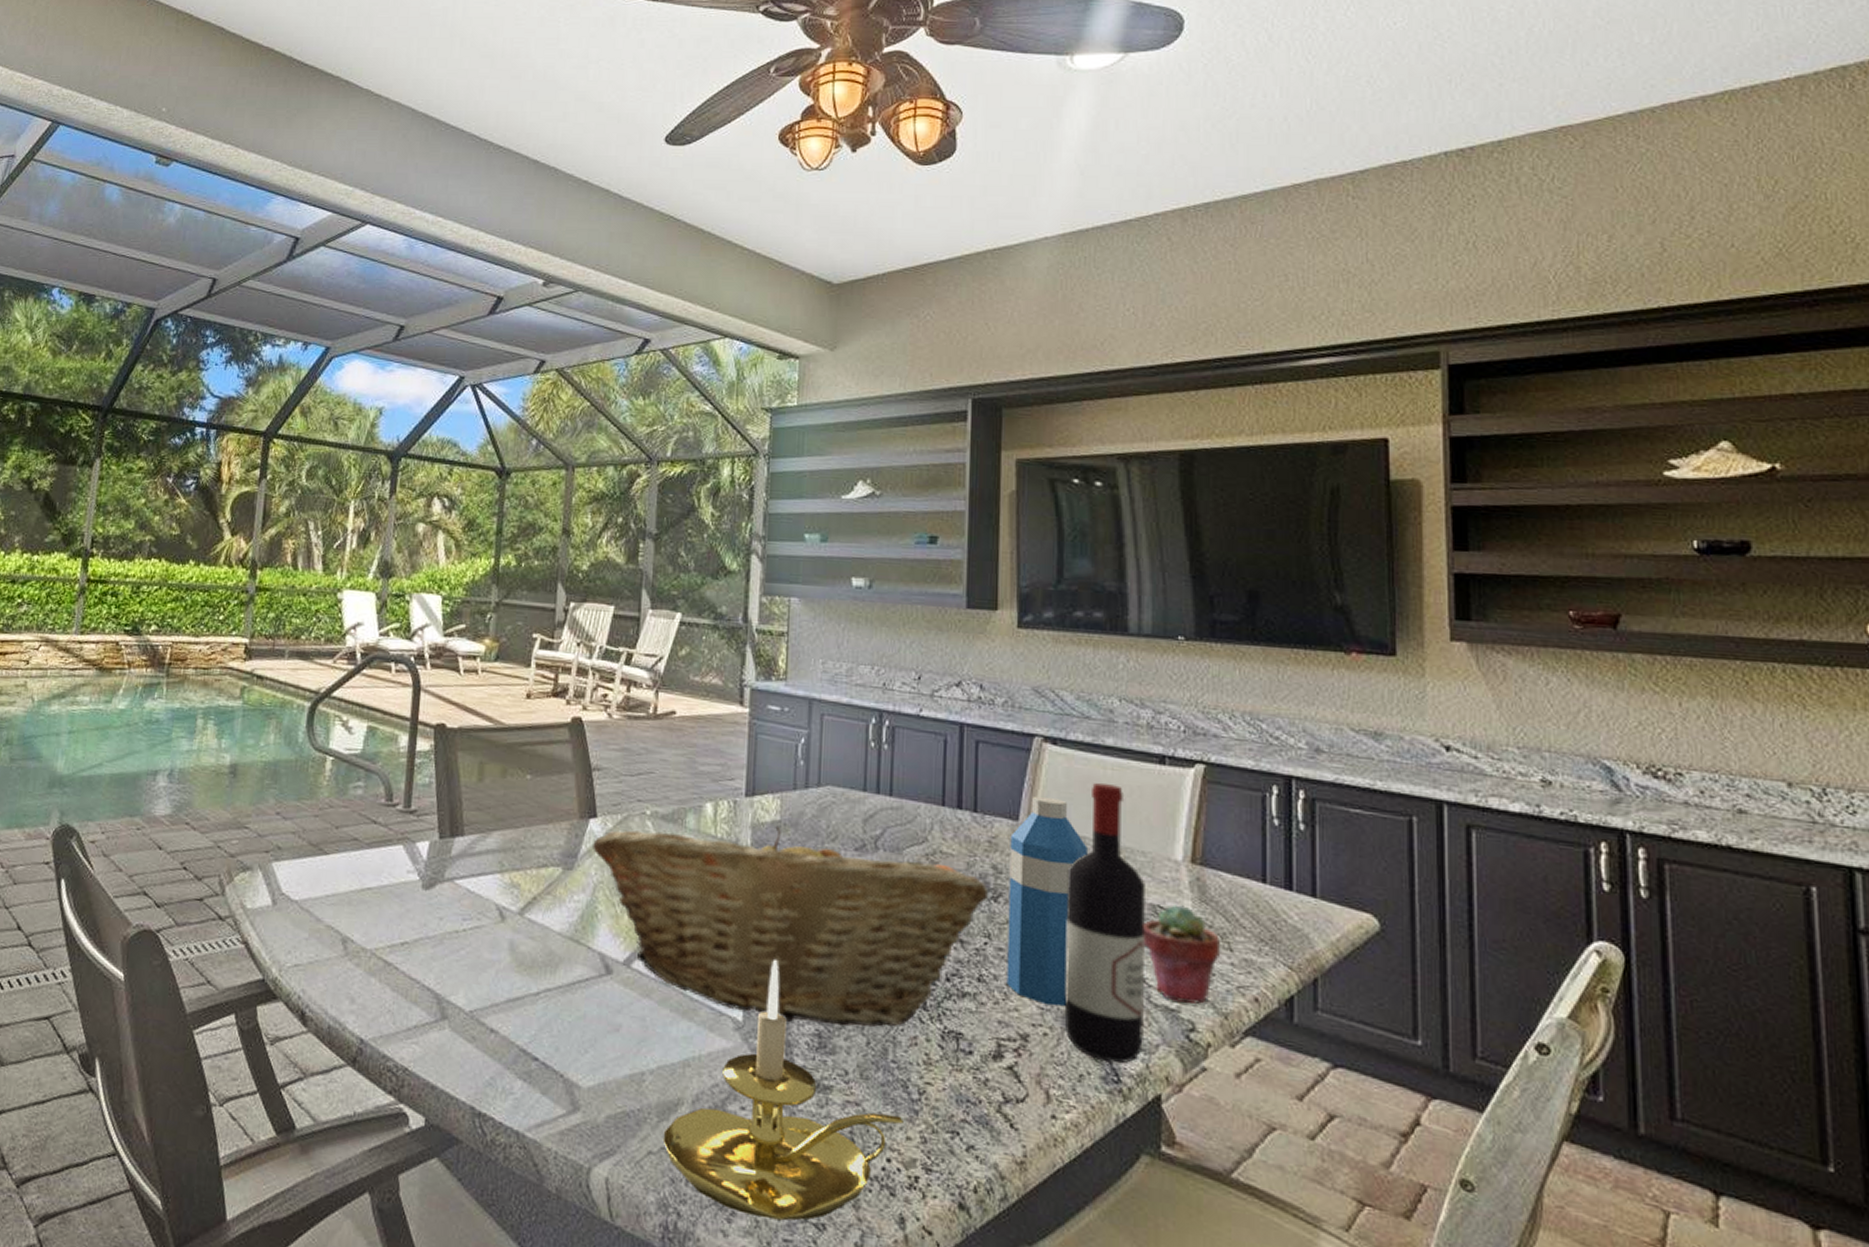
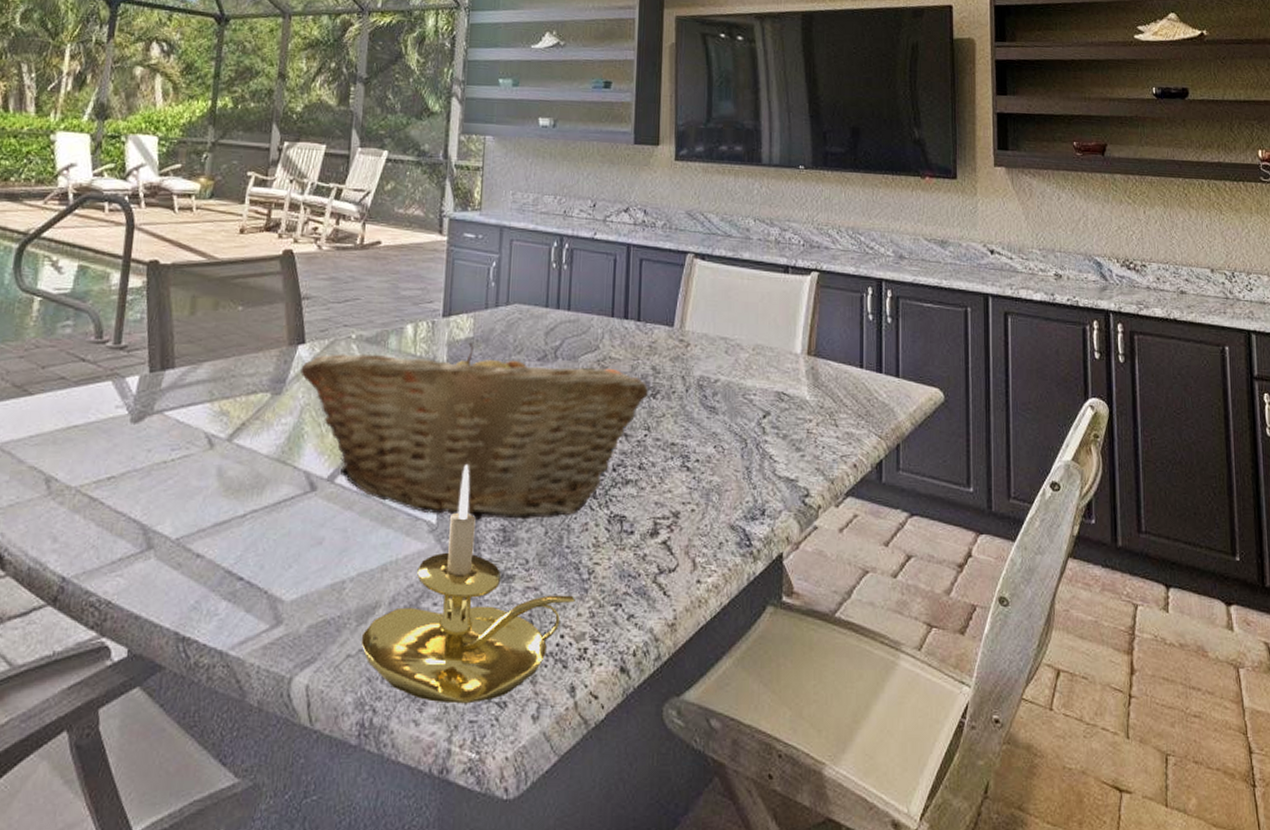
water bottle: present [1006,796,1087,1006] -> none [662,304,728,485]
wine bottle: present [1064,782,1147,1064] -> none [708,290,774,530]
potted succulent: present [1143,904,1220,1004] -> none [770,390,828,473]

